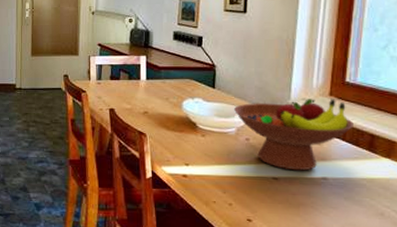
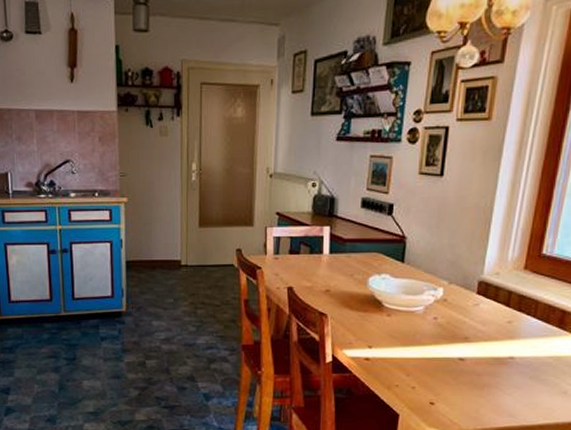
fruit bowl: present [233,99,354,171] -> none [422,273,546,351]

